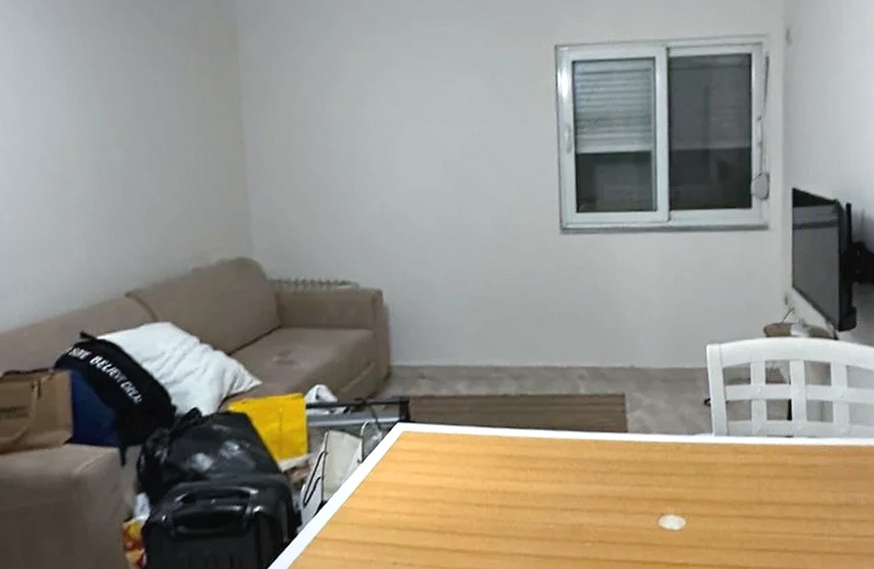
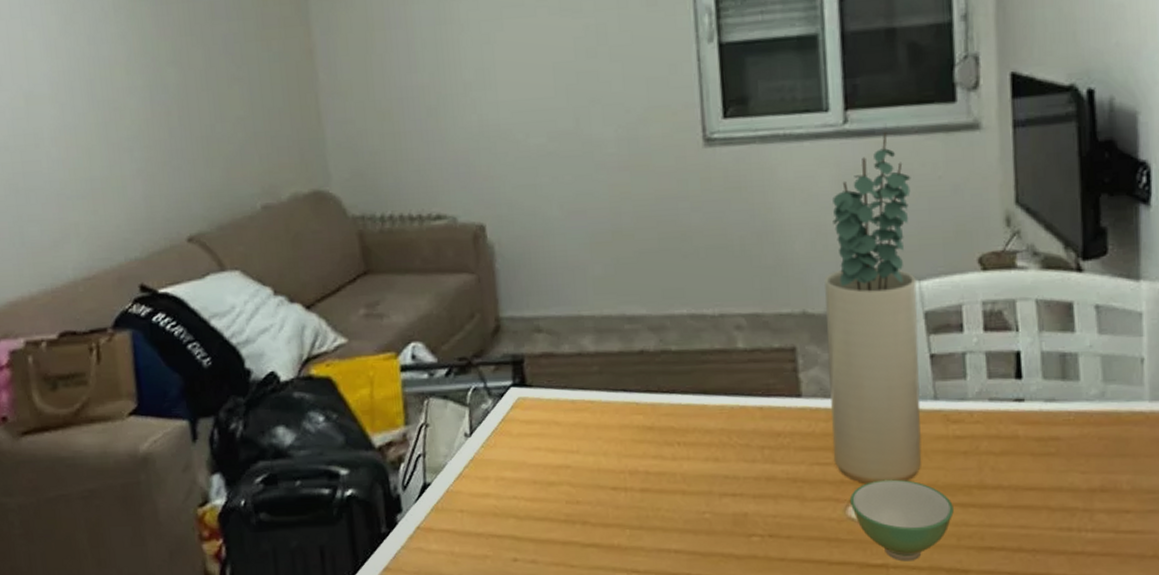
vase: none [648,229,718,501] -> present [824,132,922,484]
bowl: none [661,497,738,561] -> present [849,479,954,562]

